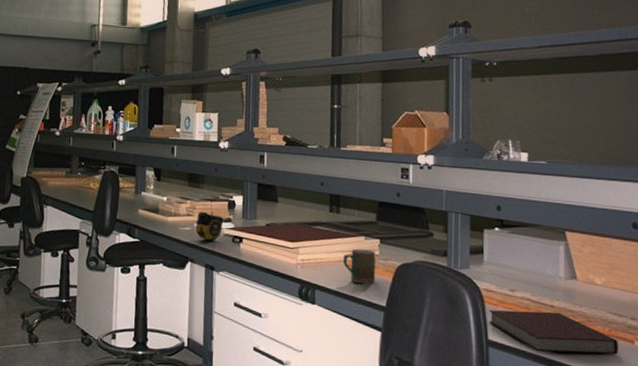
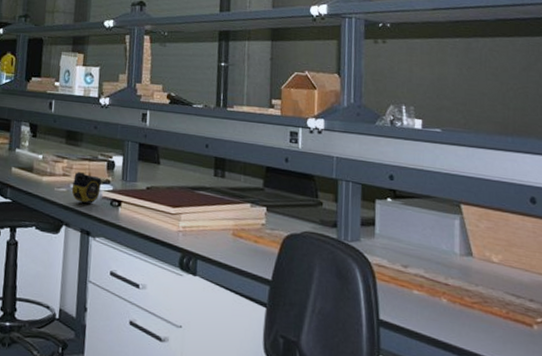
mug: present [343,248,376,285] -> none [227,216,262,256]
notebook: present [488,310,619,355] -> none [380,286,517,339]

